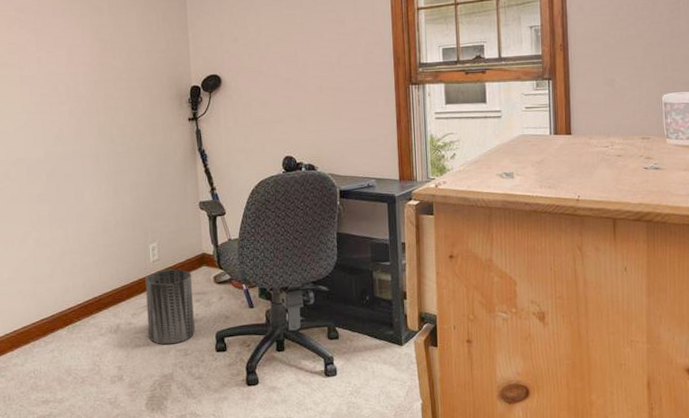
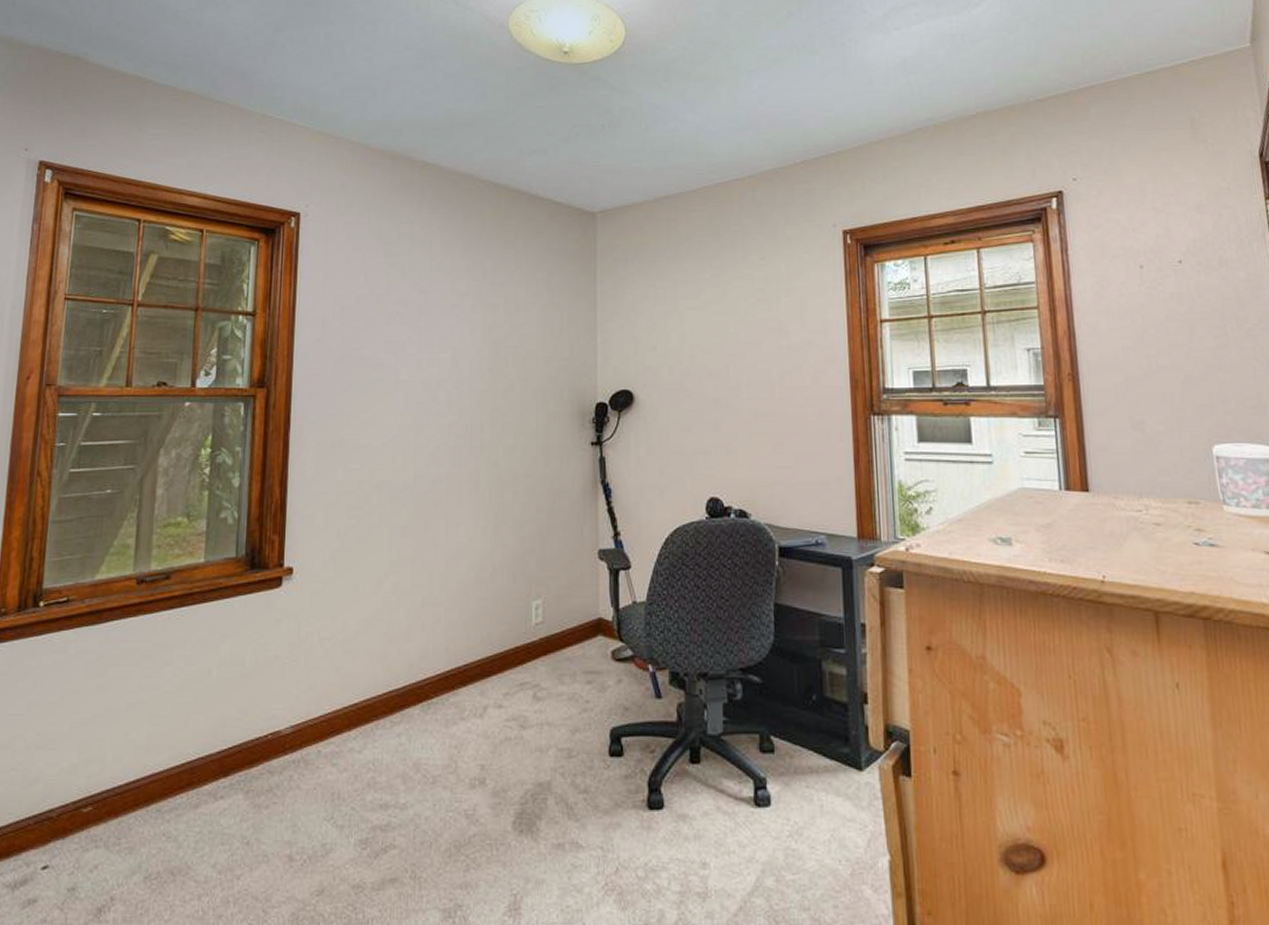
trash can: present [145,269,195,345] -> none [523,636,583,740]

